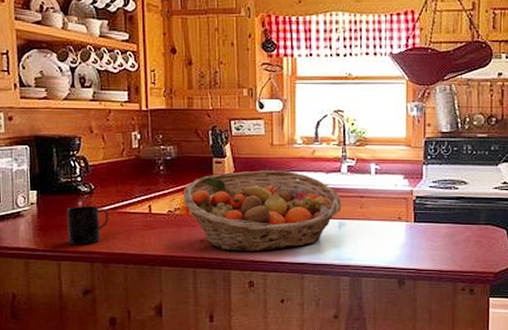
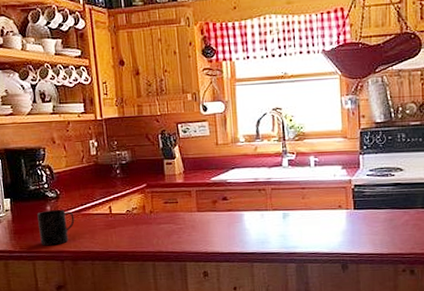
fruit basket: present [183,170,342,252] -> none [139,167,285,245]

